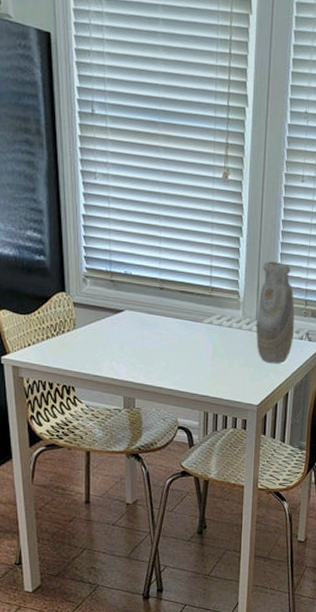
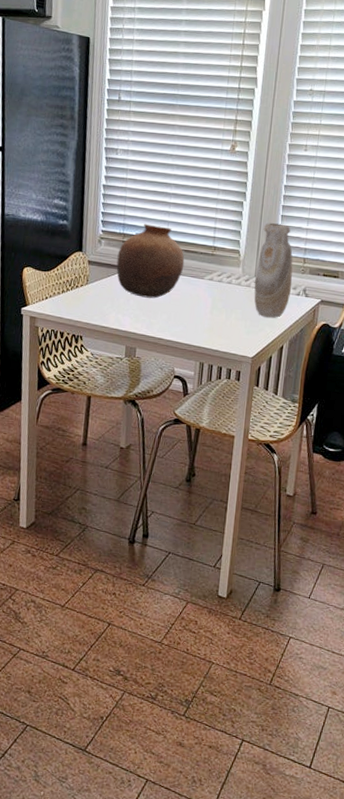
pottery: none [106,260,181,344] -> present [116,223,185,299]

